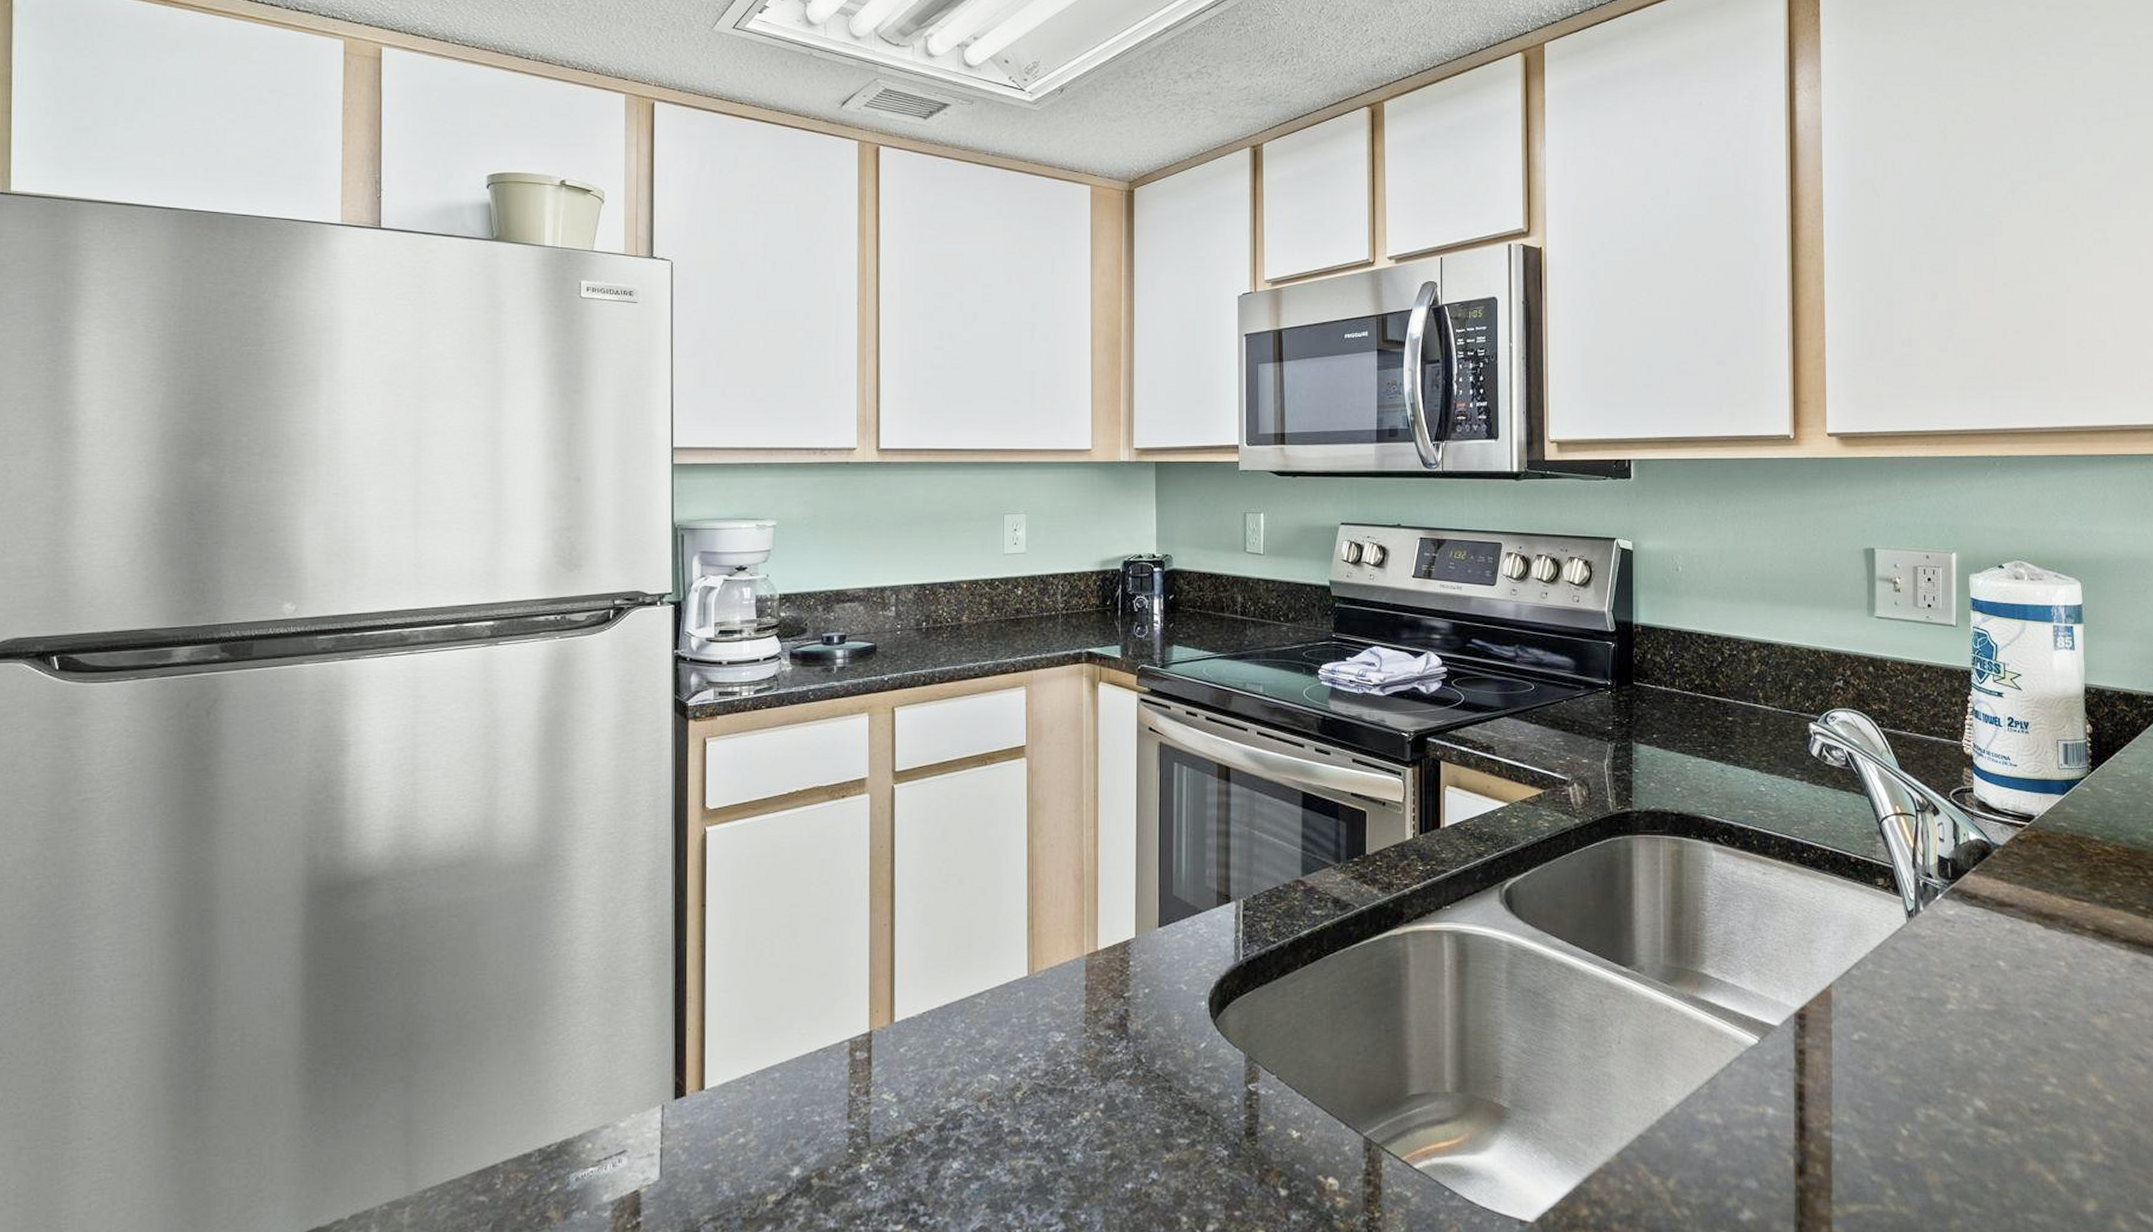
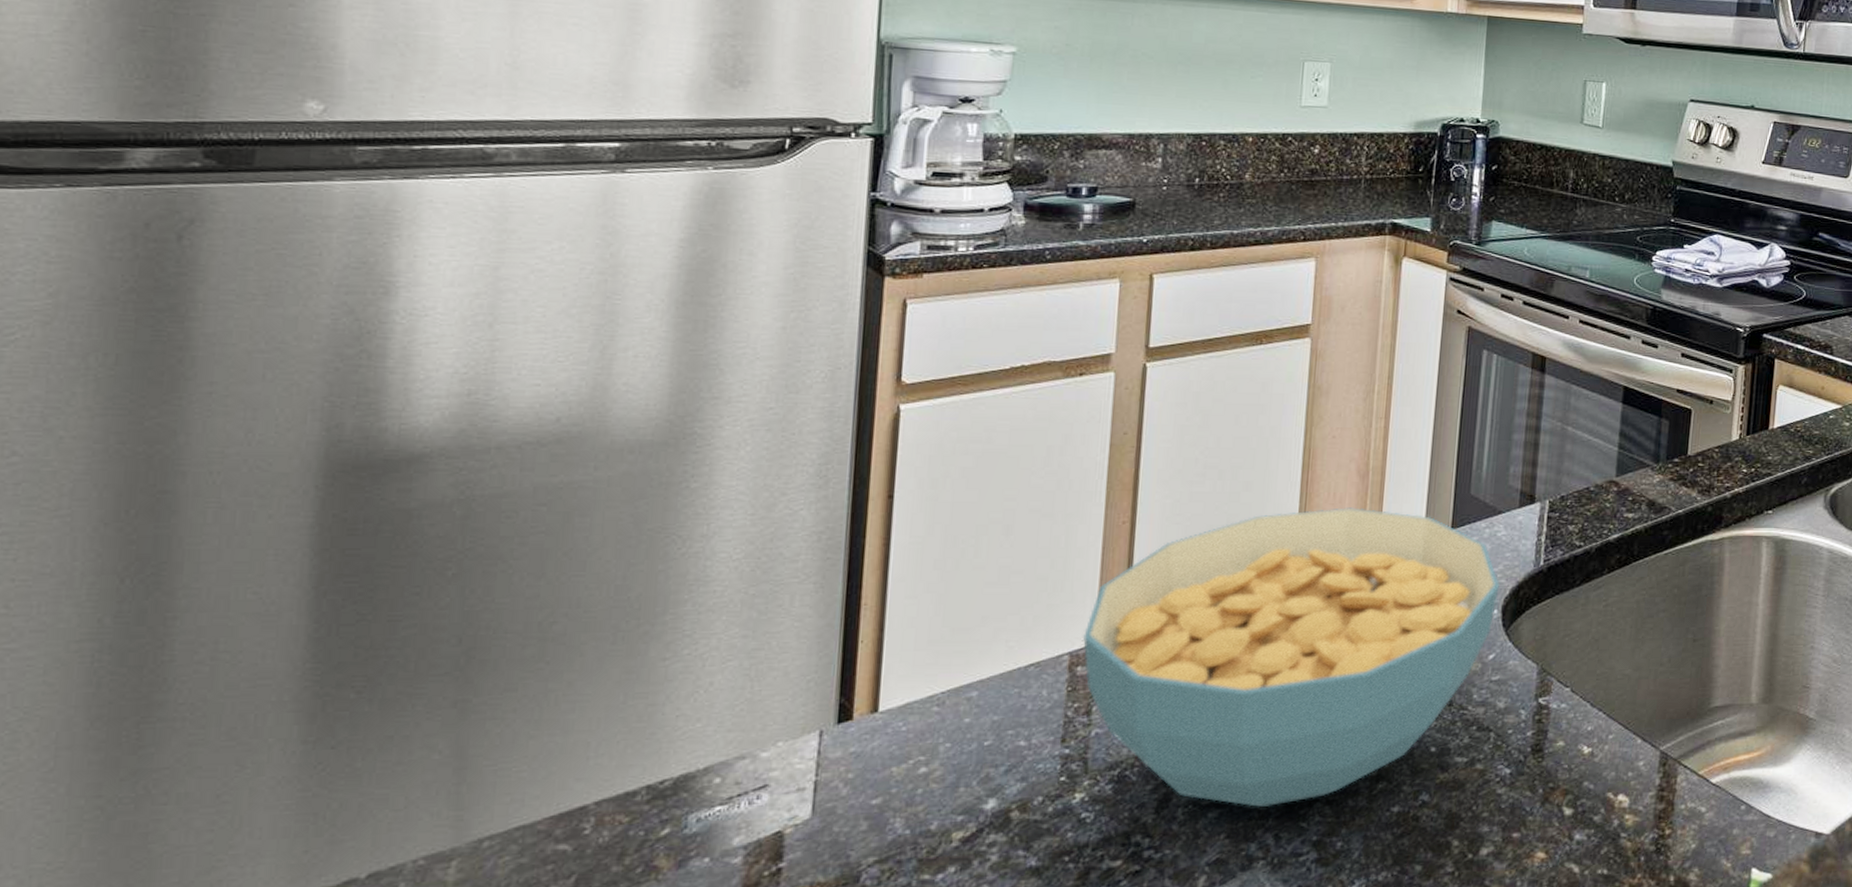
cereal bowl: none [858,909,1205,1180] -> present [1082,507,1500,807]

